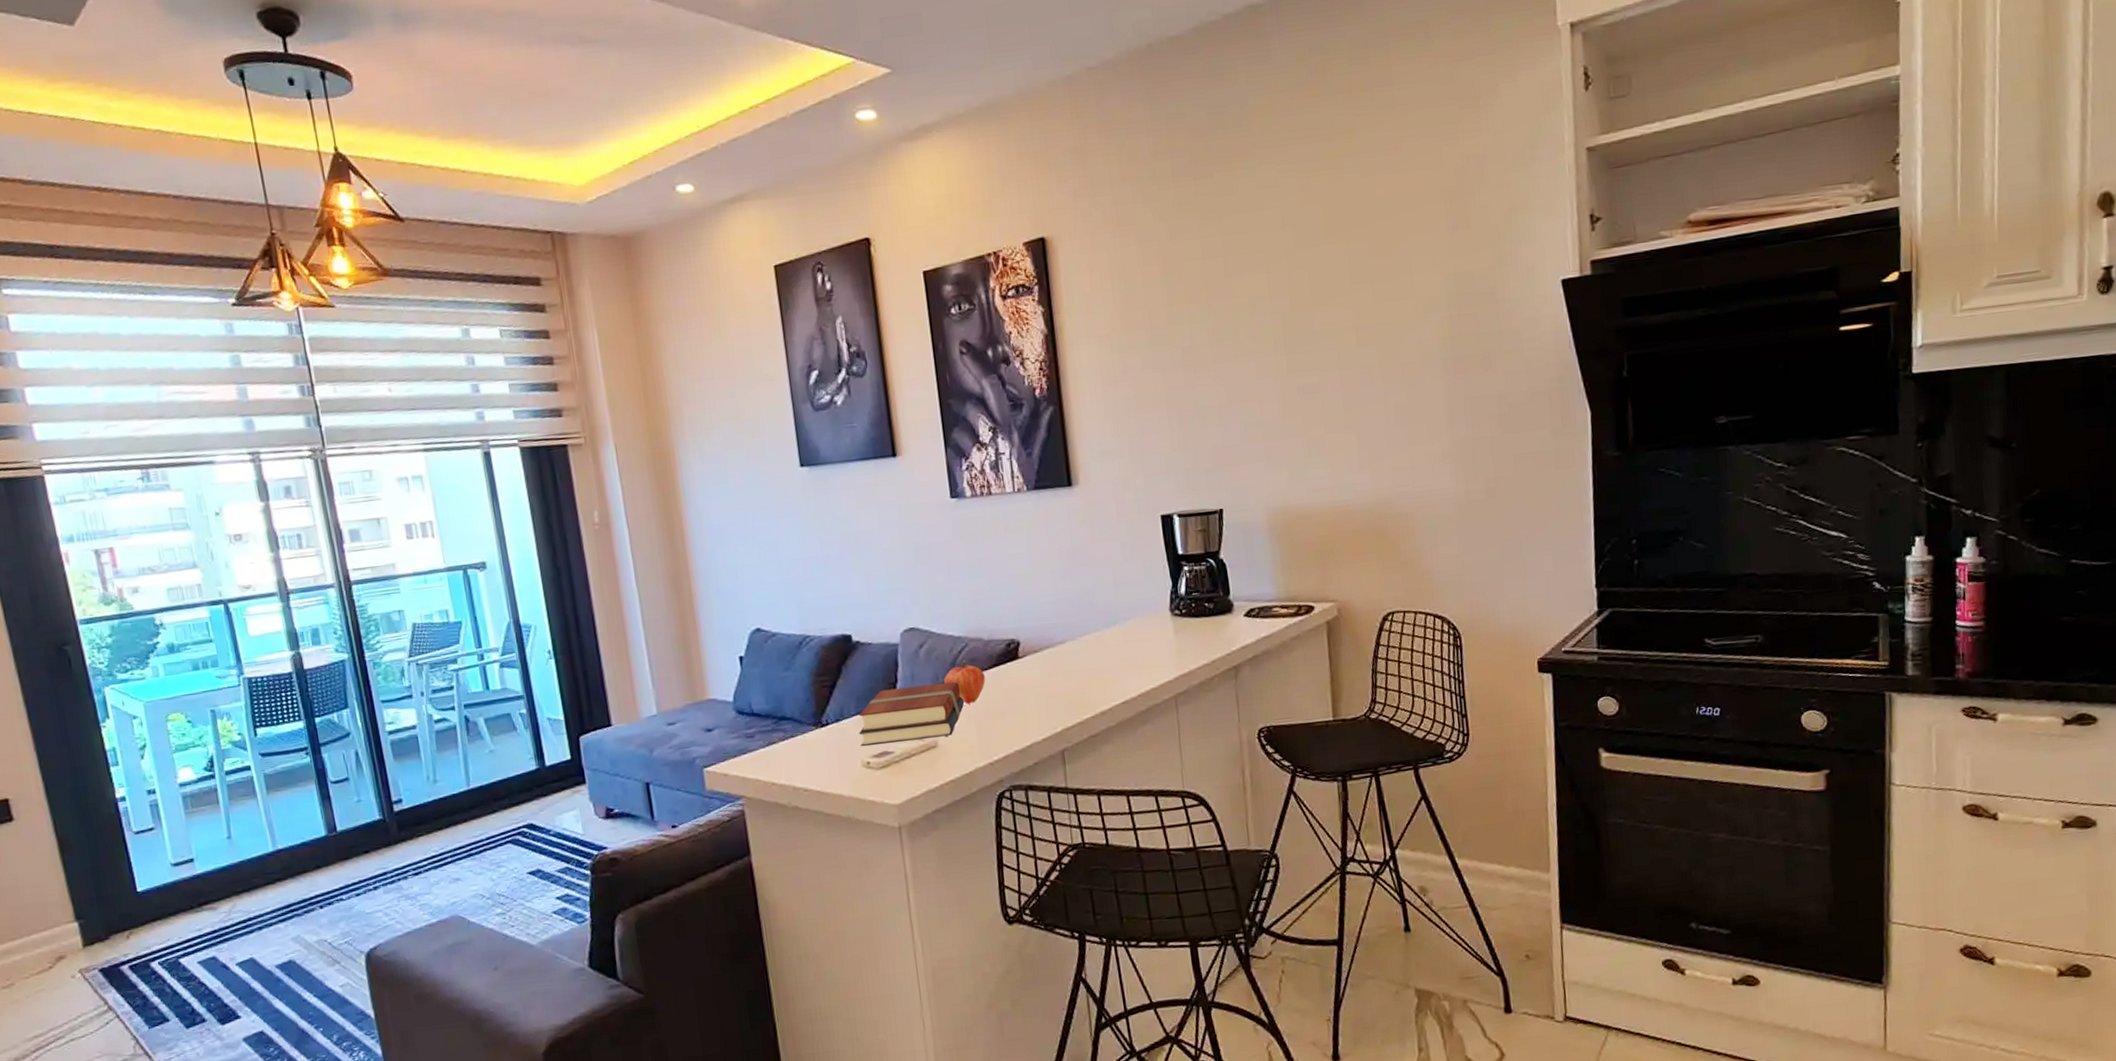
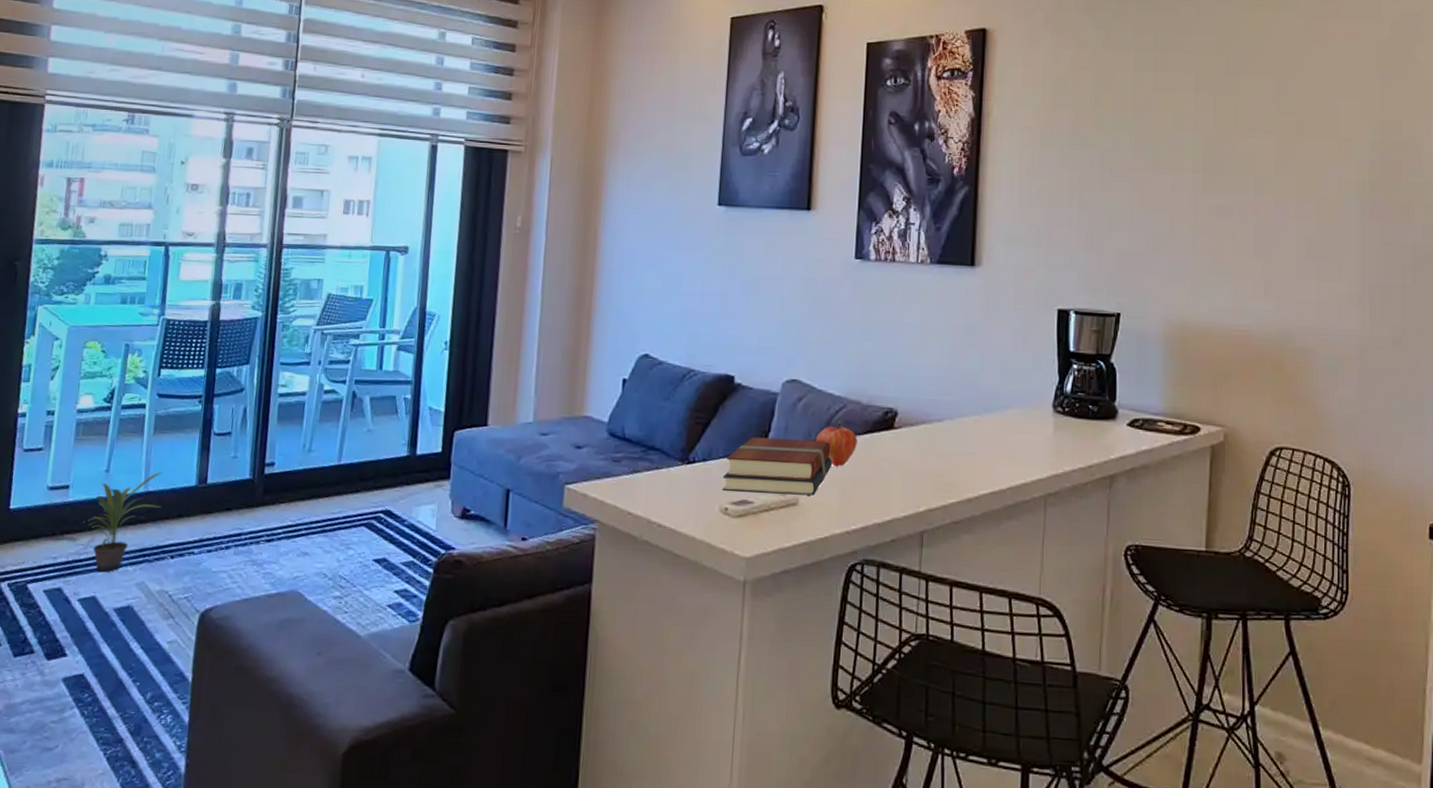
potted plant: none [218,828,296,934] -> present [83,472,163,572]

